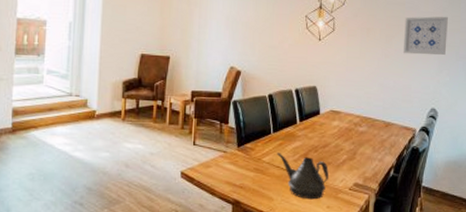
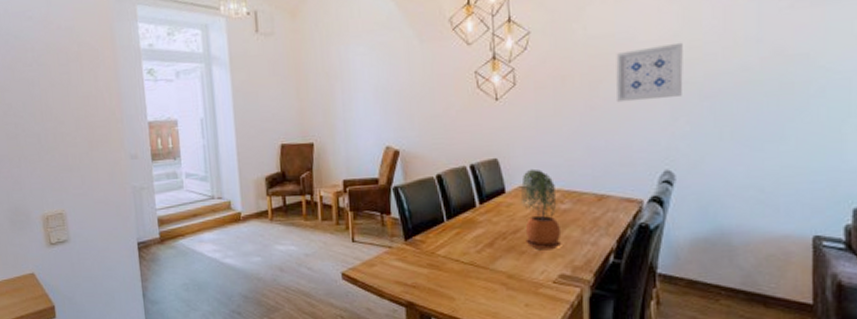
teapot: present [276,153,329,200] -> none [453,243,524,297]
potted plant: none [331,97,358,163] -> present [521,168,562,251]

